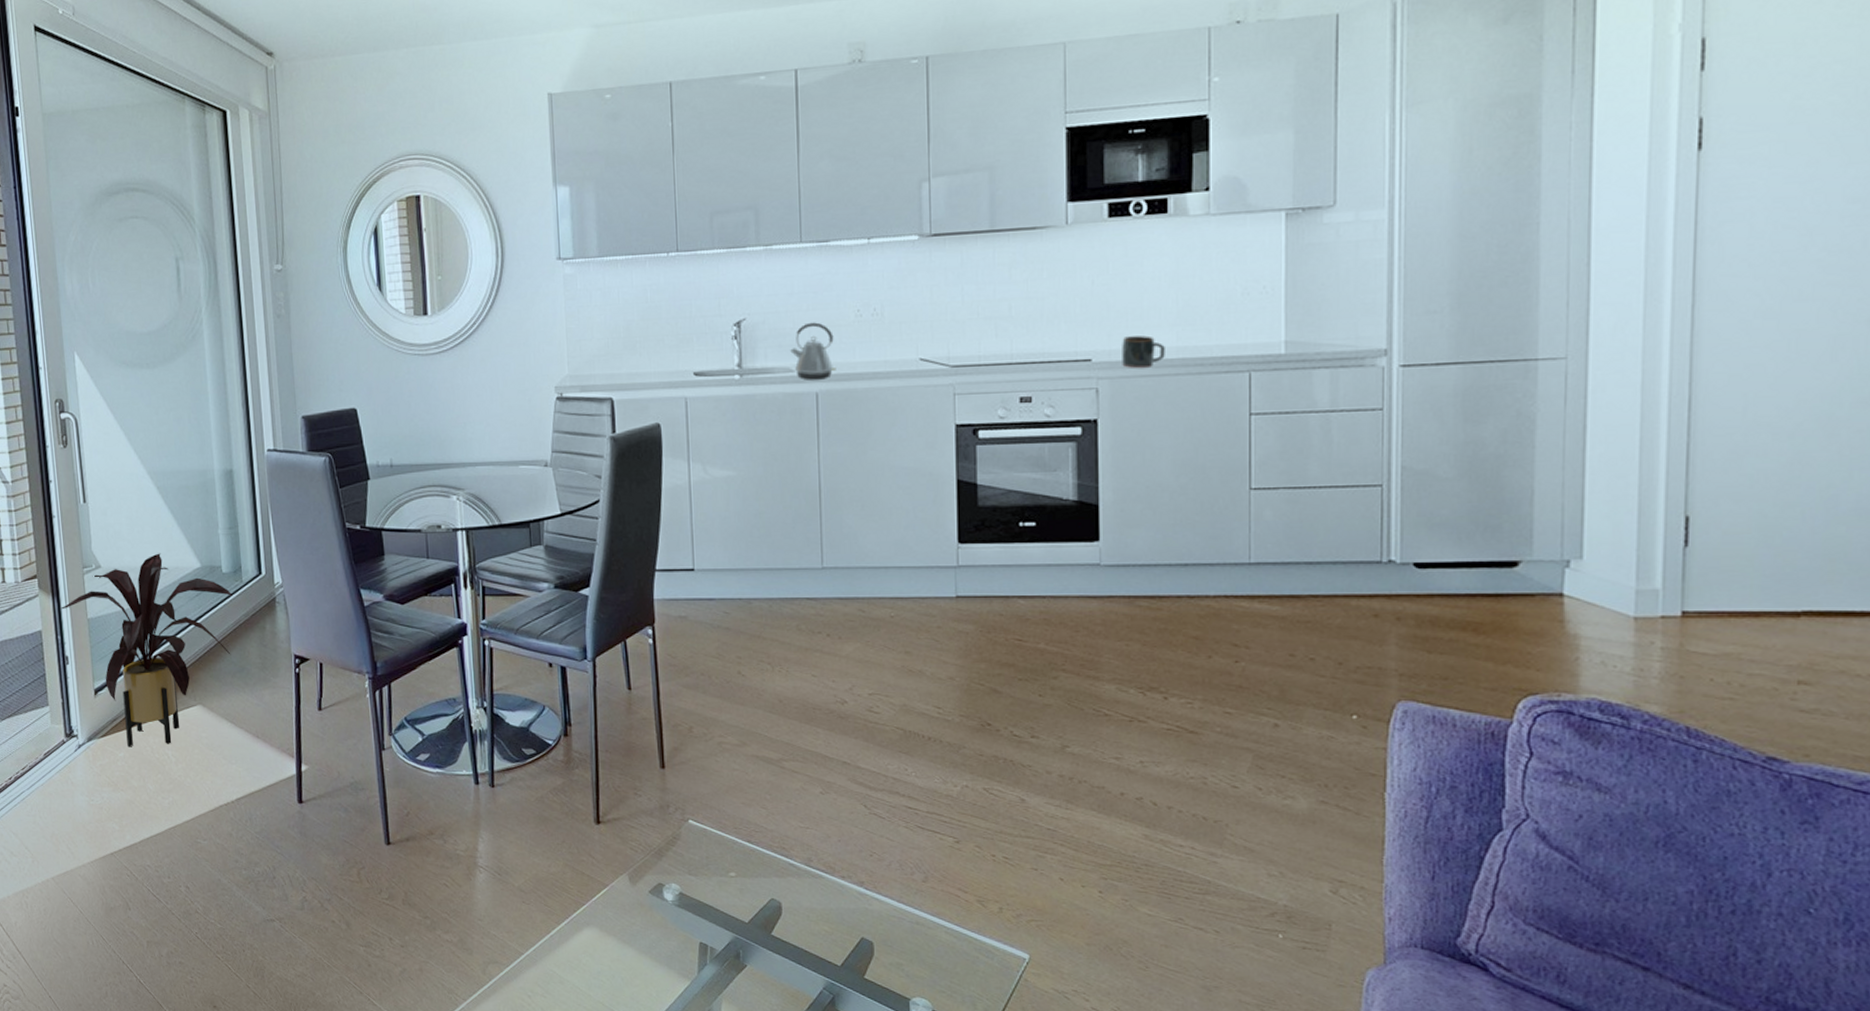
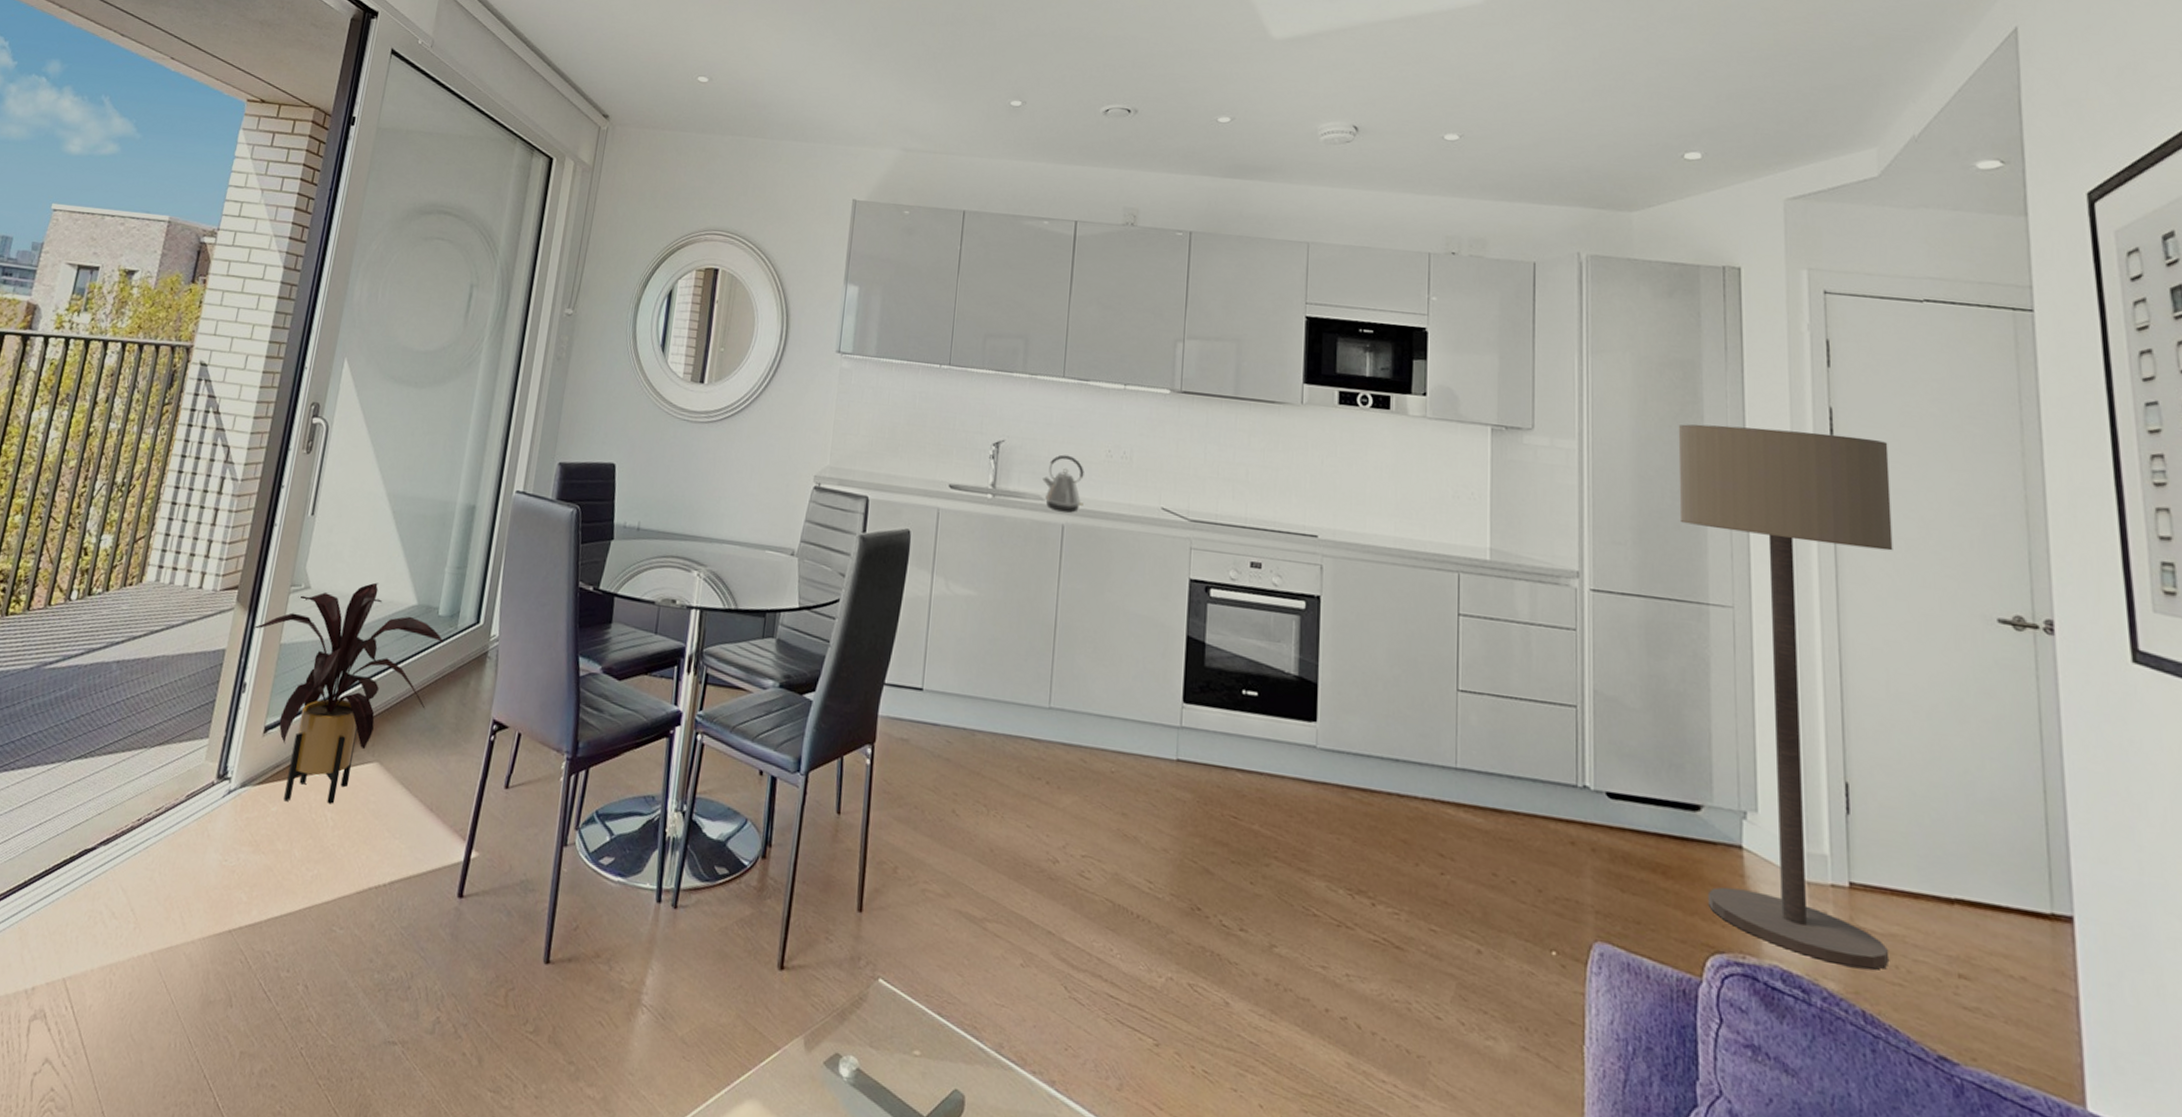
mug: present [1122,335,1165,369] -> none [1345,519,1384,554]
floor lamp: none [1507,145,1770,690] -> present [1678,424,1893,970]

